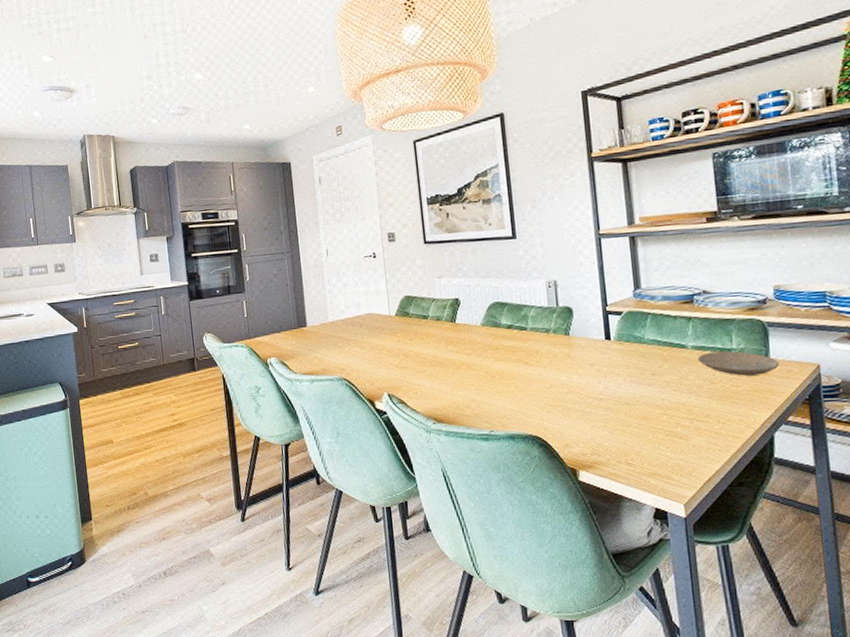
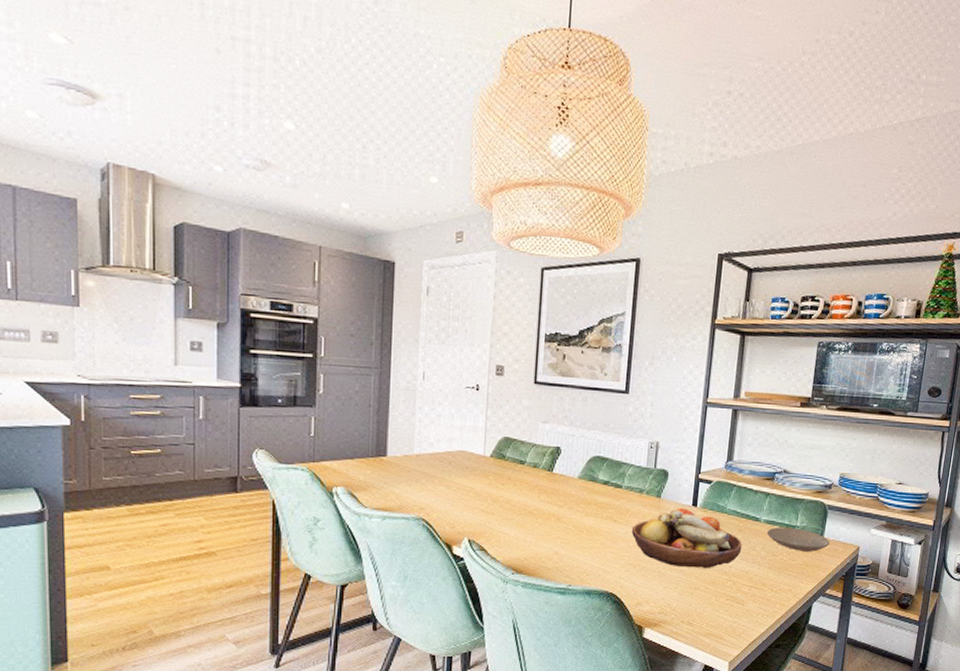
fruit bowl: none [544,343,672,404] -> present [631,508,742,568]

